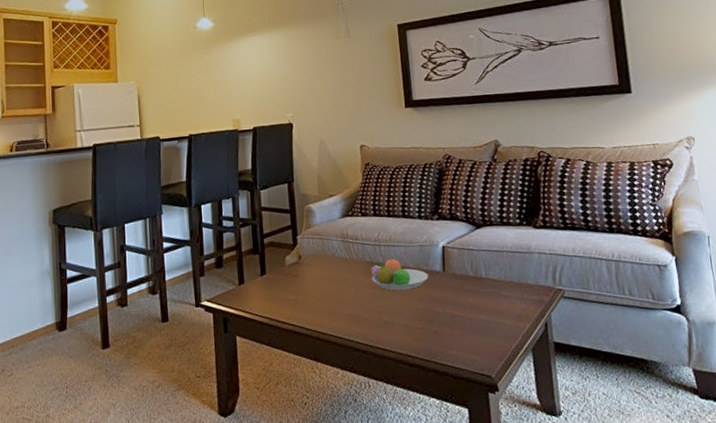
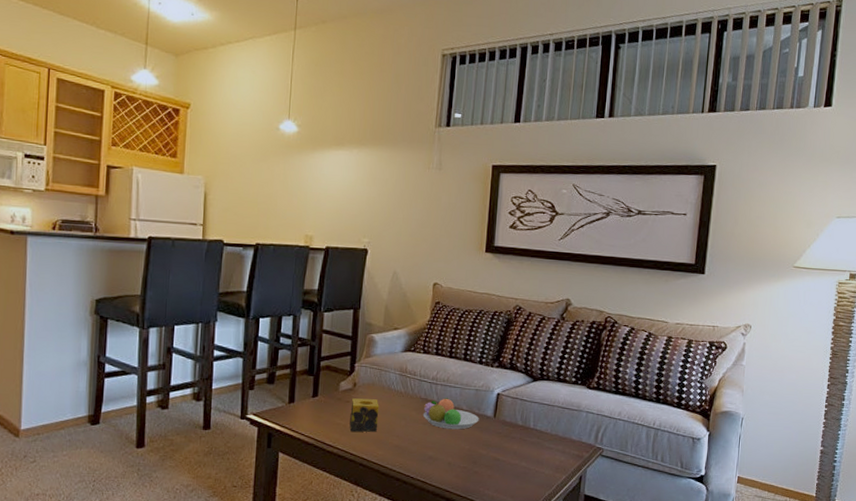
candle: none [299,269,329,305] -> present [349,398,379,432]

